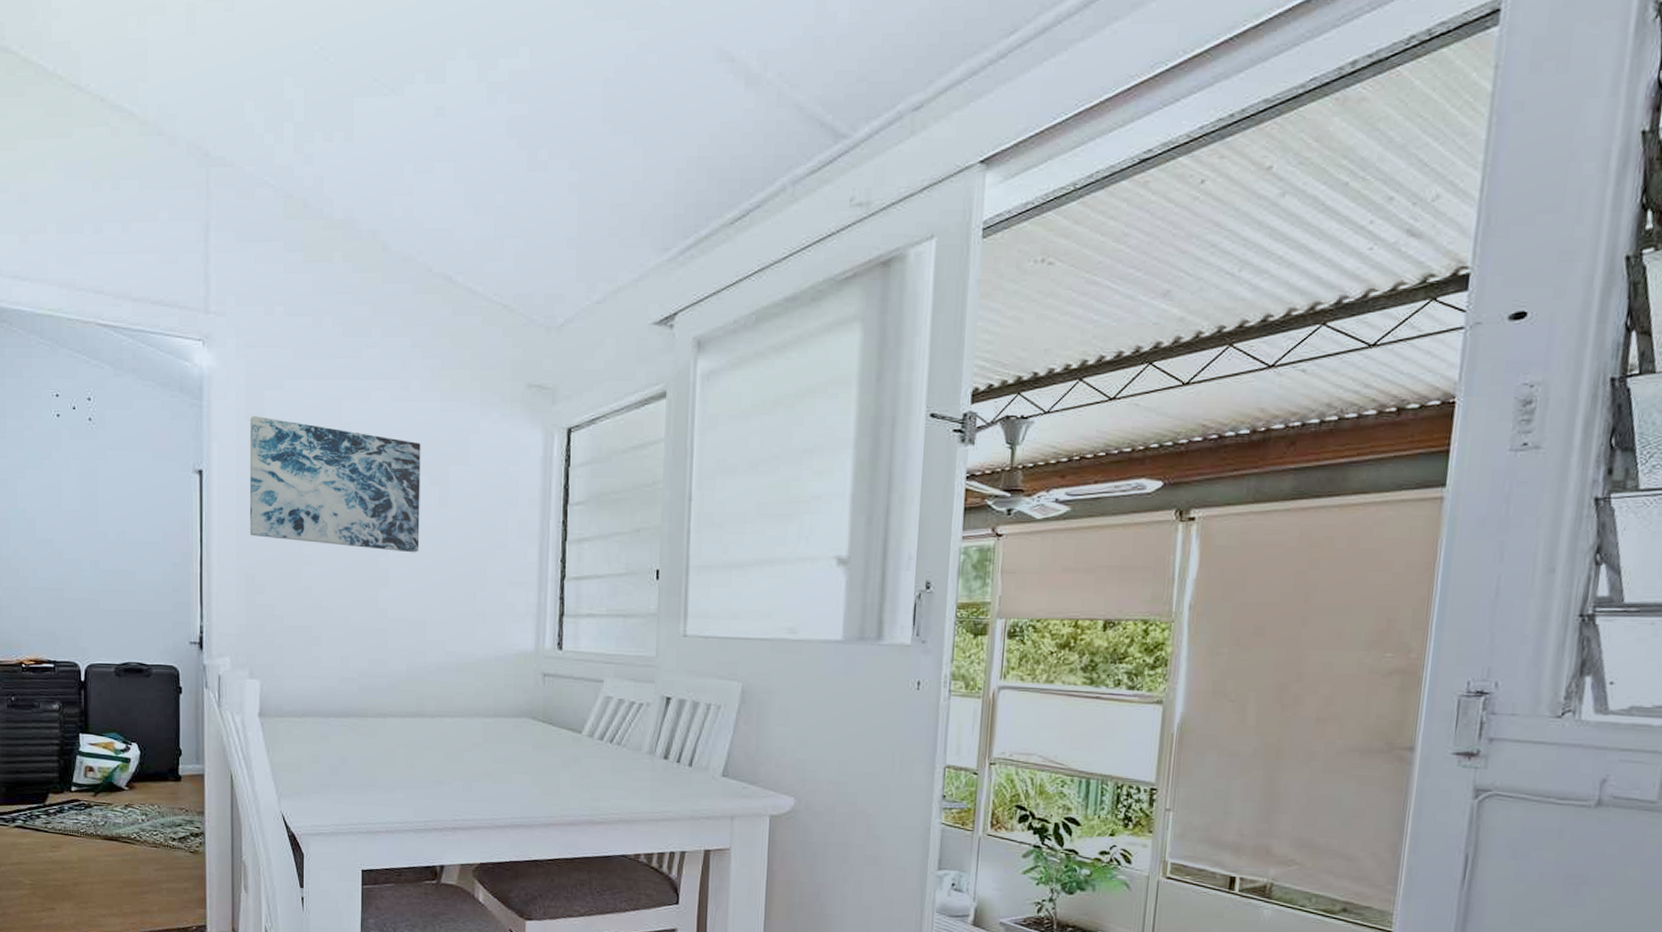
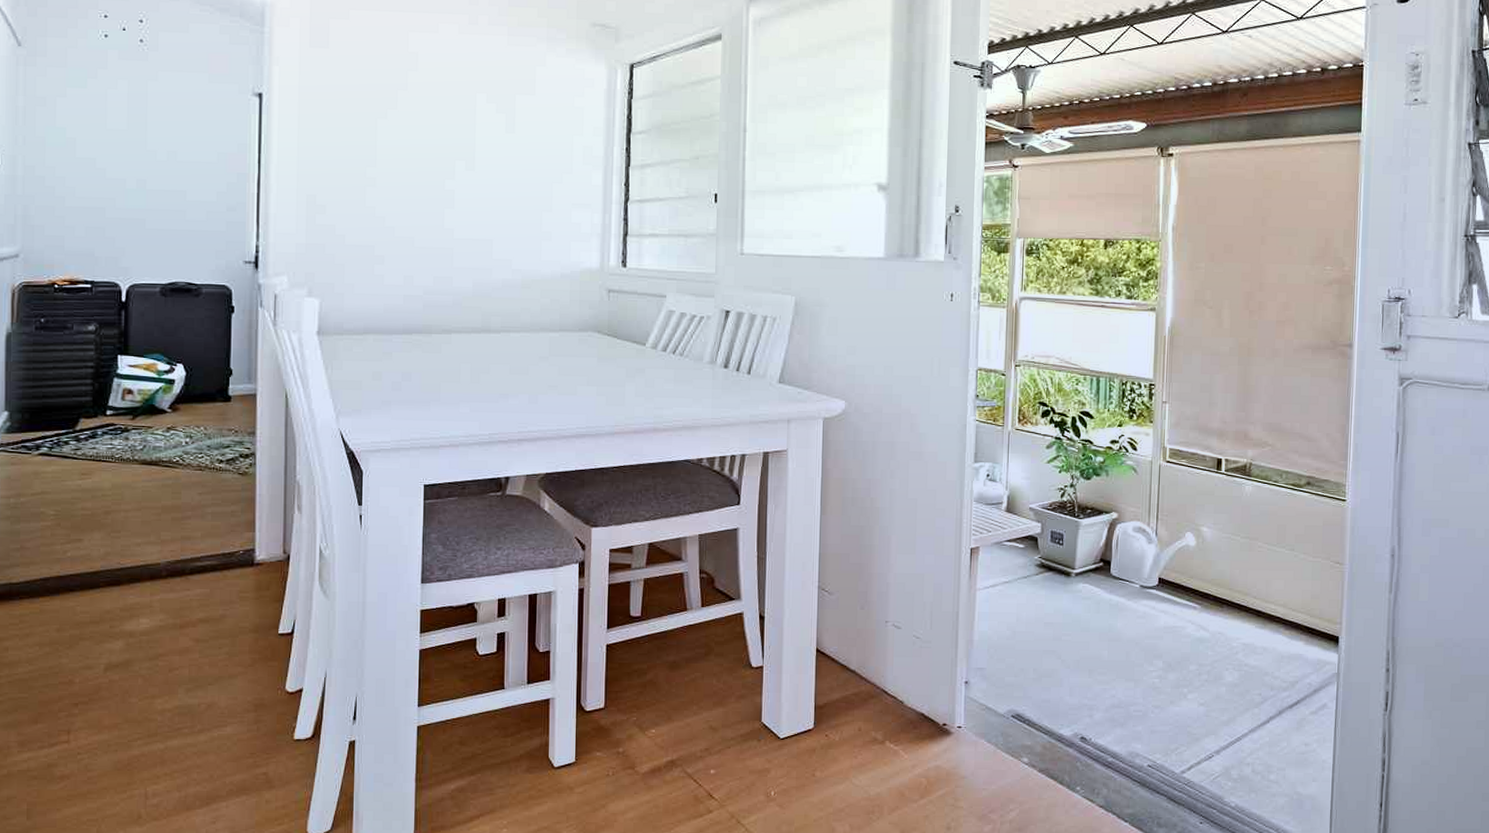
wall art: present [249,416,421,553] -> none [311,43,488,176]

